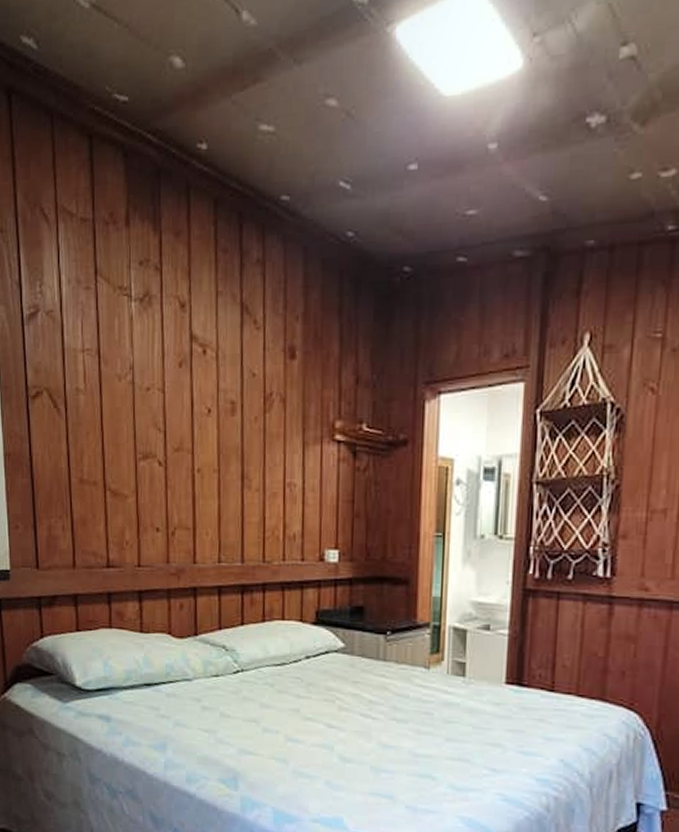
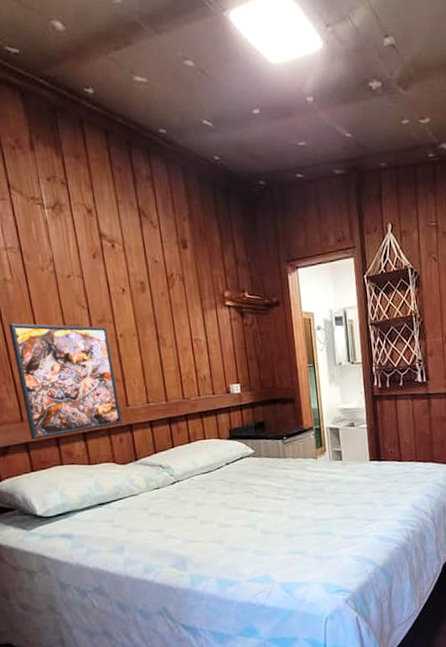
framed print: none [74,445,186,592] -> present [9,323,123,440]

